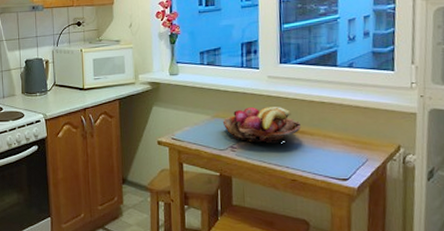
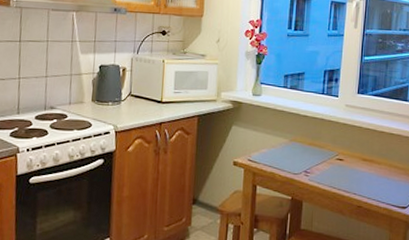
fruit basket: present [222,107,302,144] -> none [299,134,371,171]

